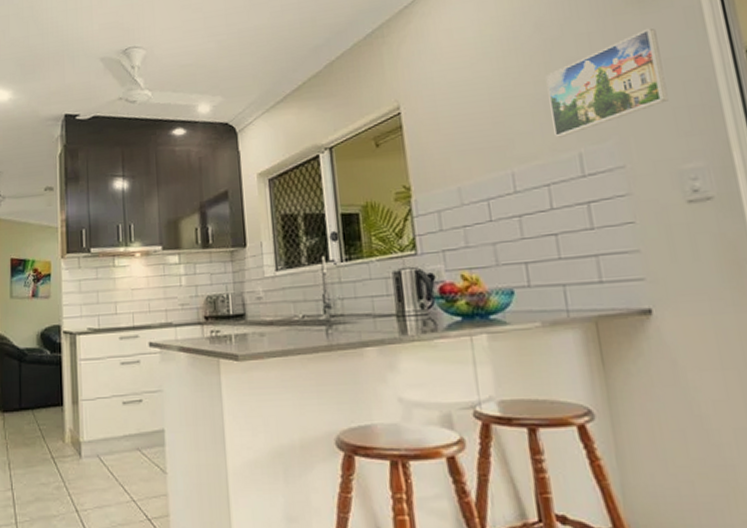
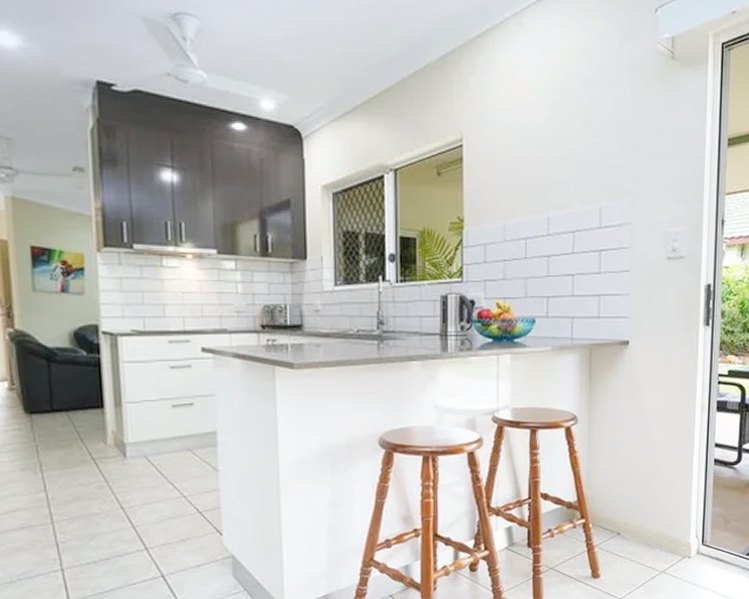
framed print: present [545,28,669,138] -> none [585,104,672,191]

